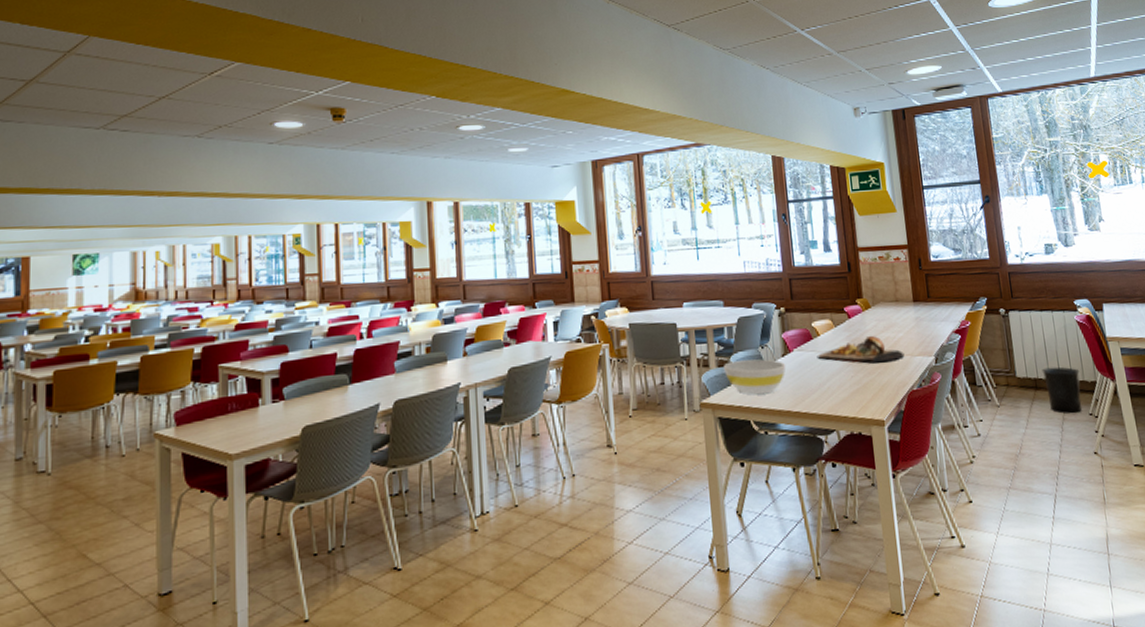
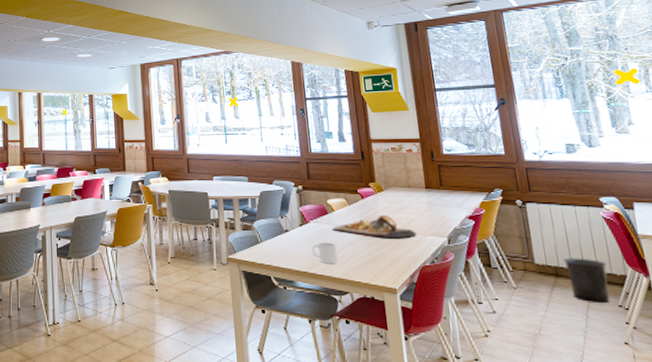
bowl: present [724,359,786,395] -> none [248,227,304,256]
cup: none [795,373,824,399] -> present [311,242,338,264]

